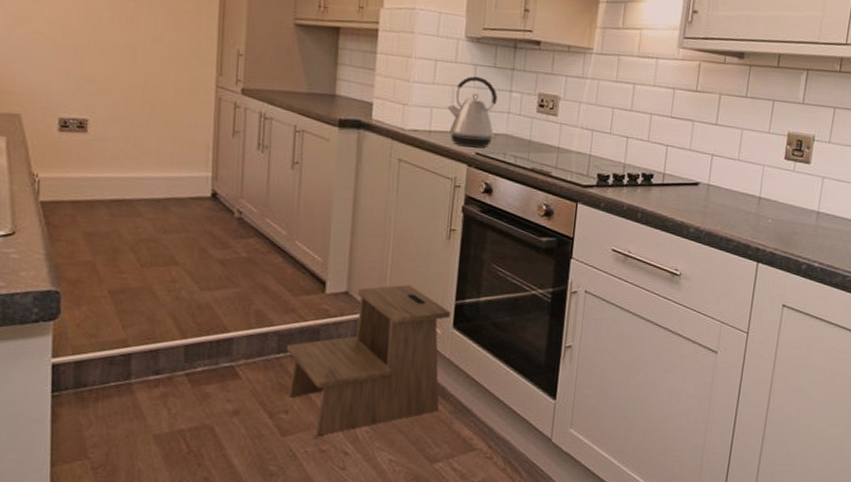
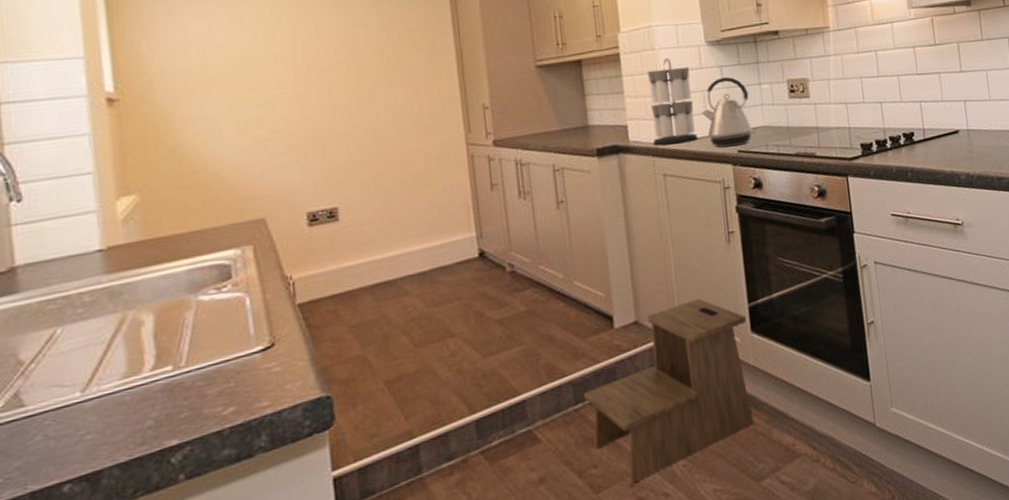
spice rack: none [394,43,445,133] -> present [648,57,697,146]

